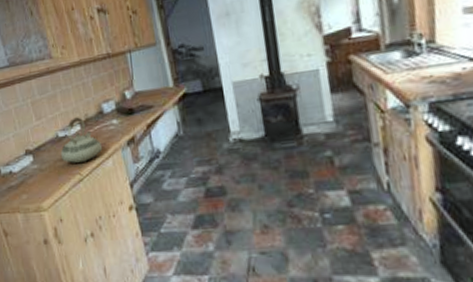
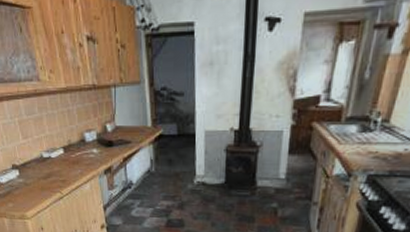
teakettle: present [60,117,103,164] -> none [44,142,82,184]

